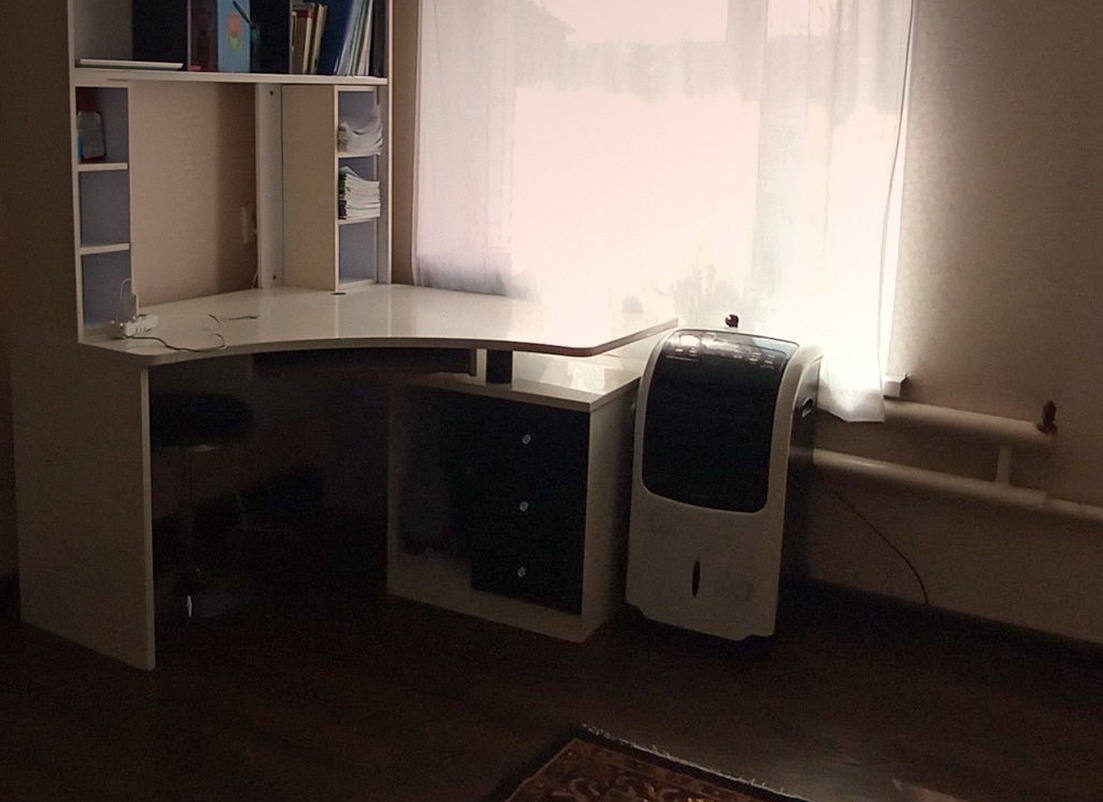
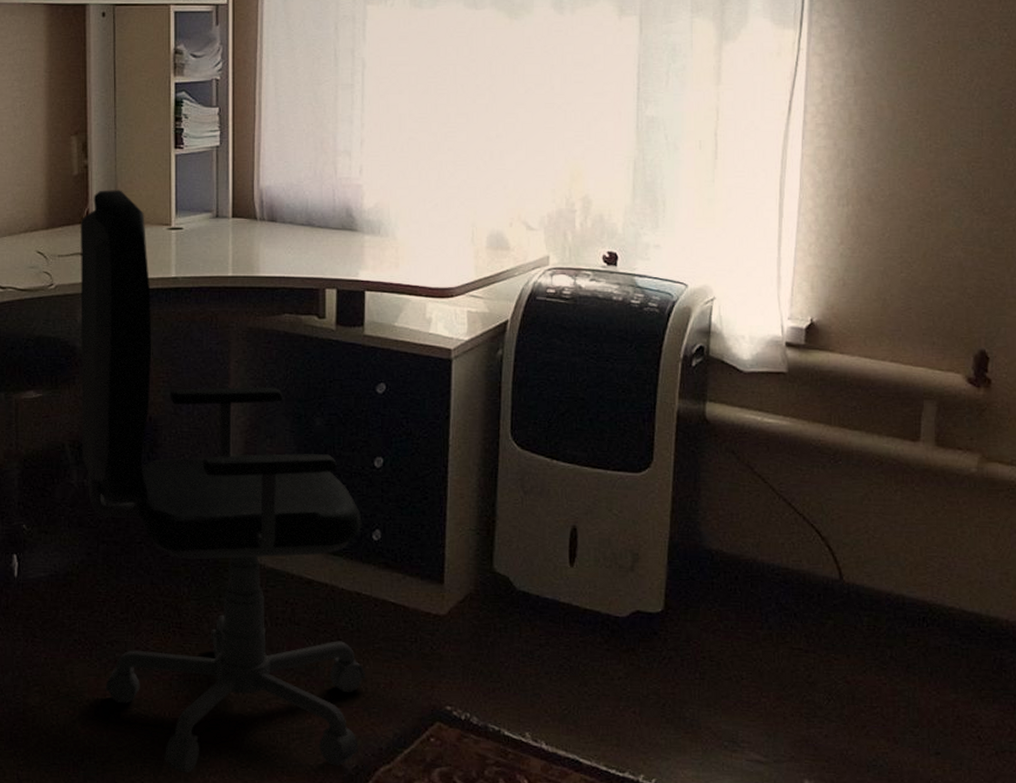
office chair: none [250,257,511,791] -> present [80,190,365,774]

